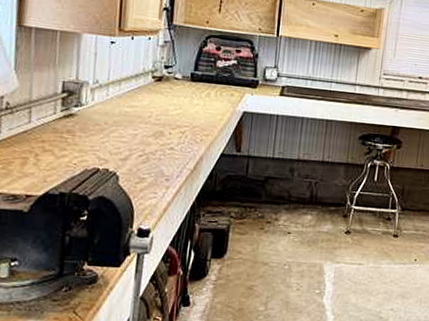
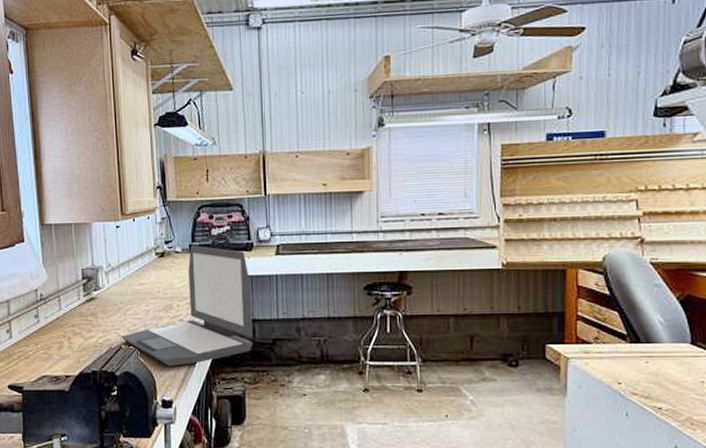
laptop: none [101,74,251,195] -> present [122,245,253,366]

